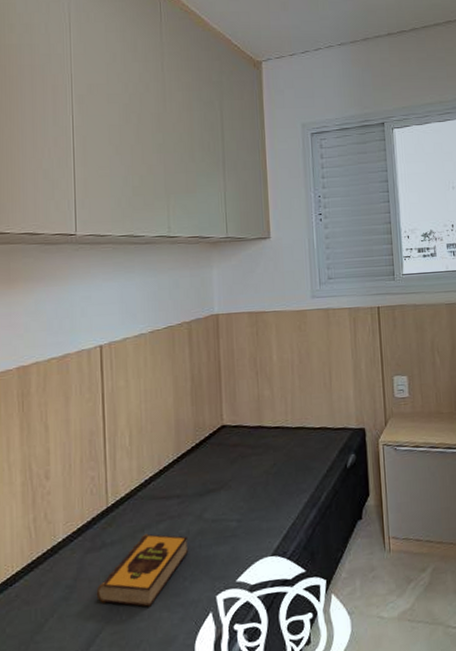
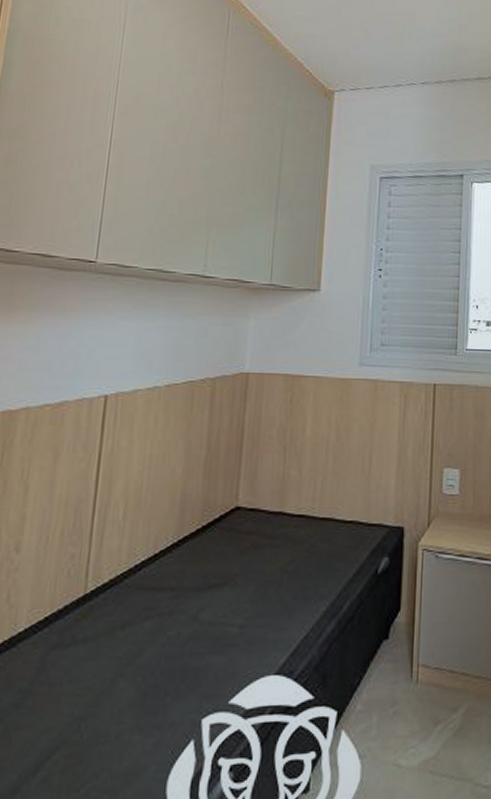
hardback book: present [96,533,189,607] -> none [55,632,178,726]

